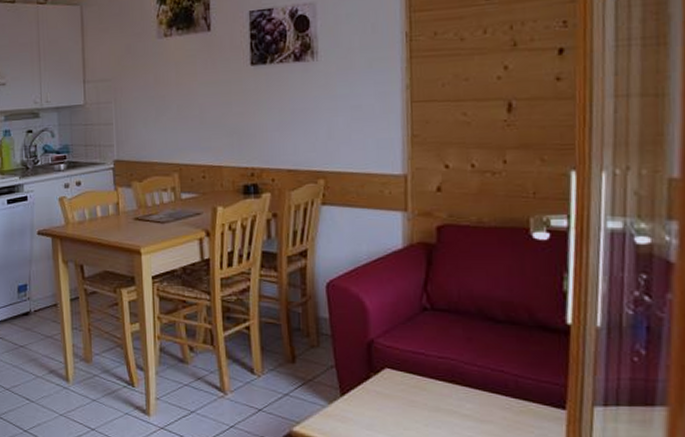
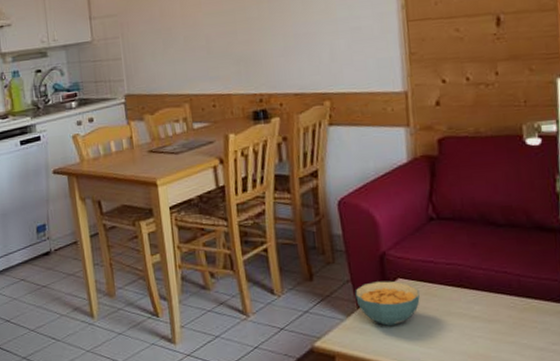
cereal bowl: none [339,369,408,417] -> present [355,281,420,326]

